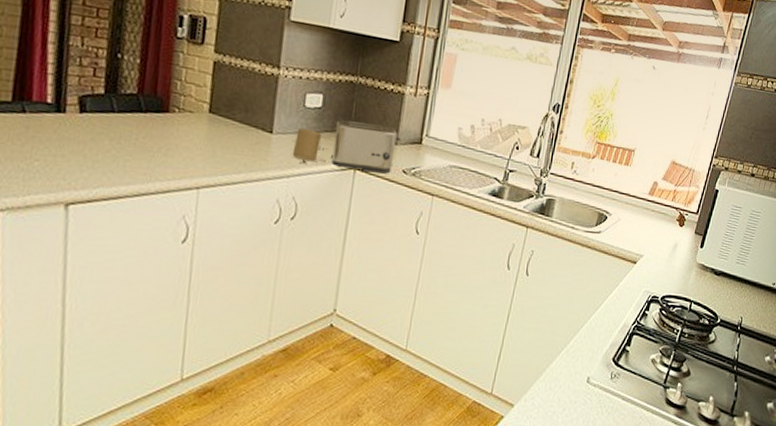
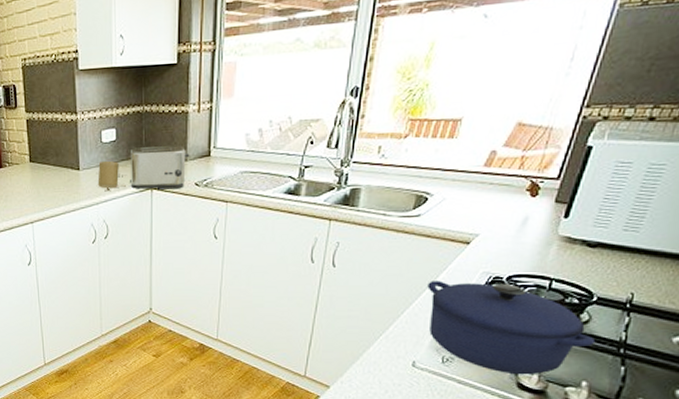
cooking pot: none [602,296,718,391] -> present [427,281,595,375]

